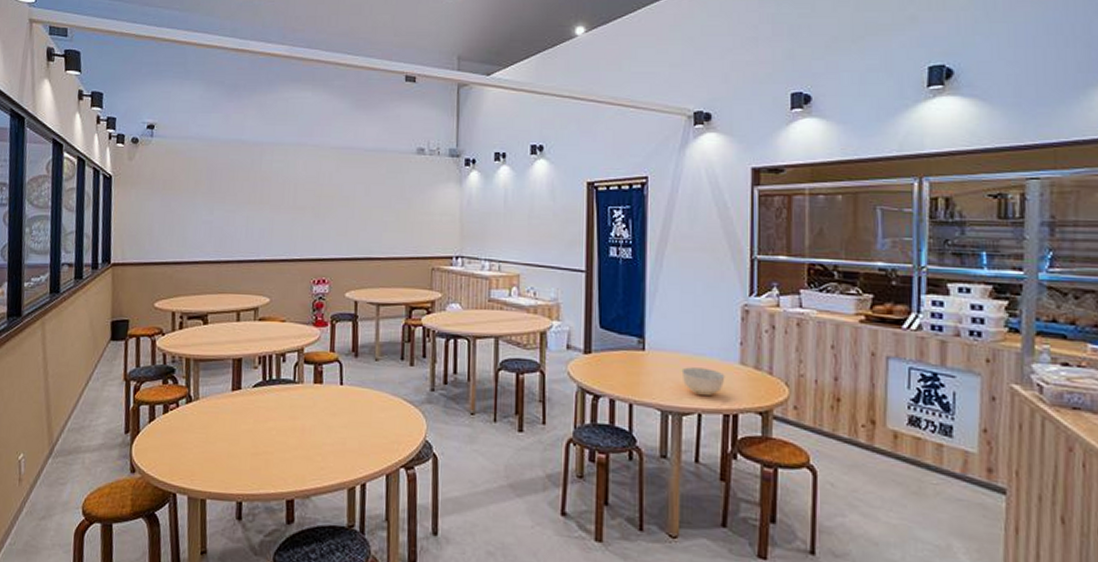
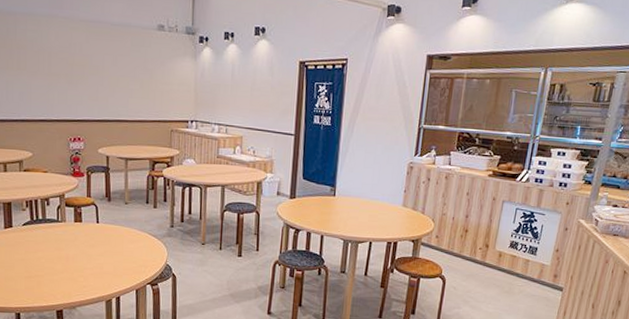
bowl: present [681,367,725,397] -> none [360,208,391,230]

